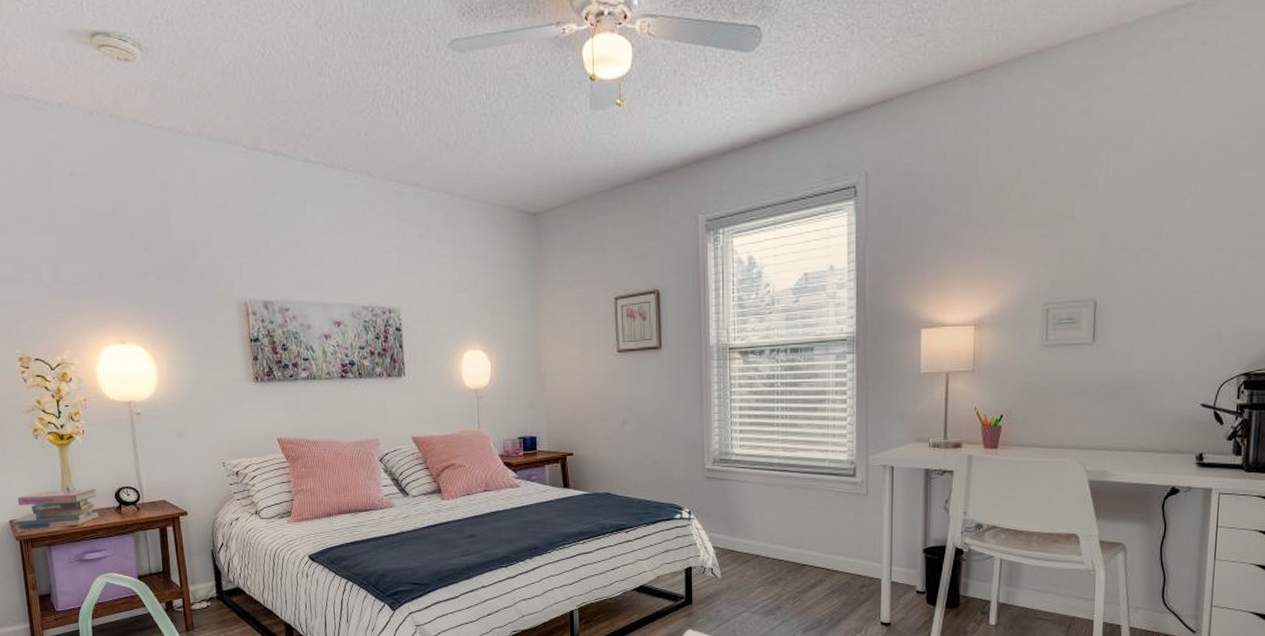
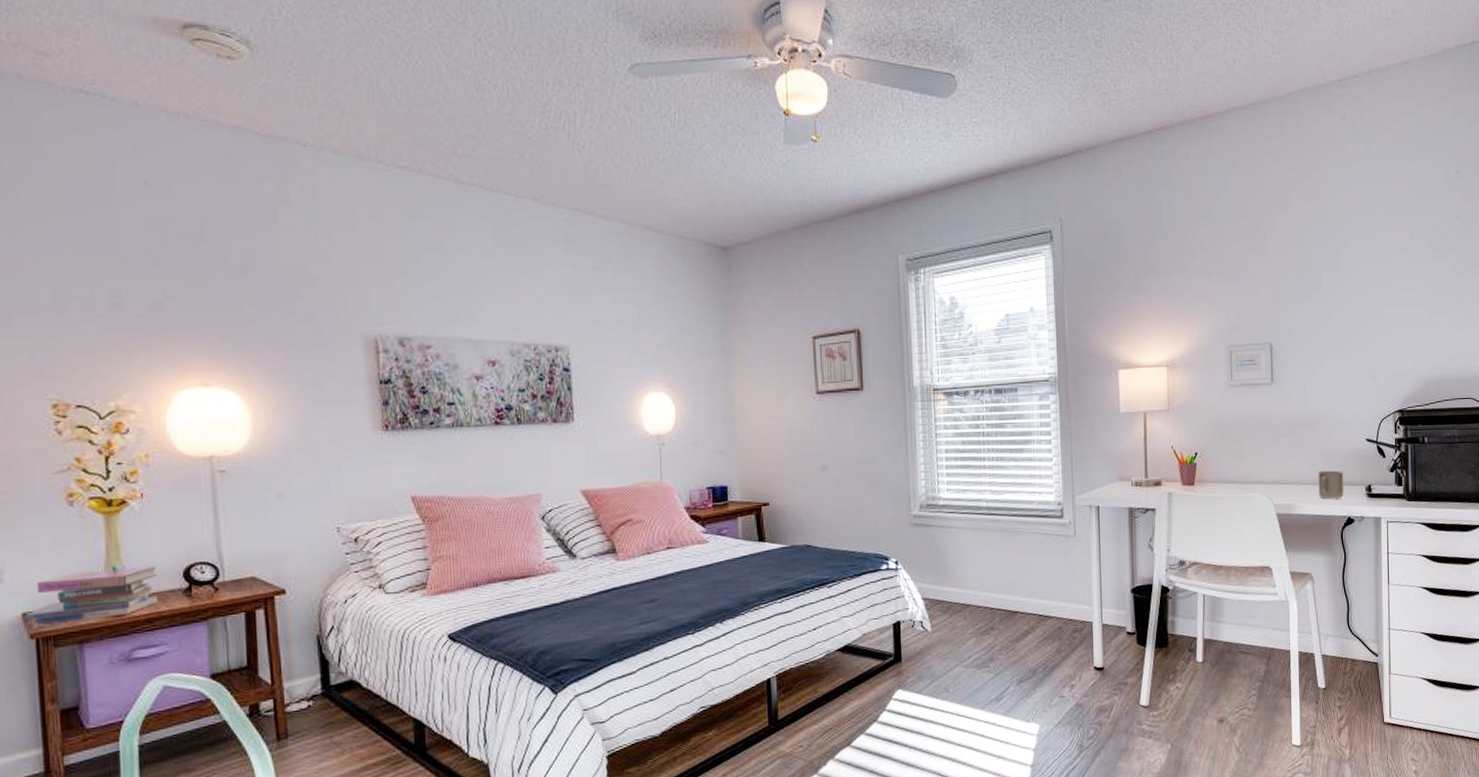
mug: none [1139,437,1171,468] -> present [1318,470,1344,499]

